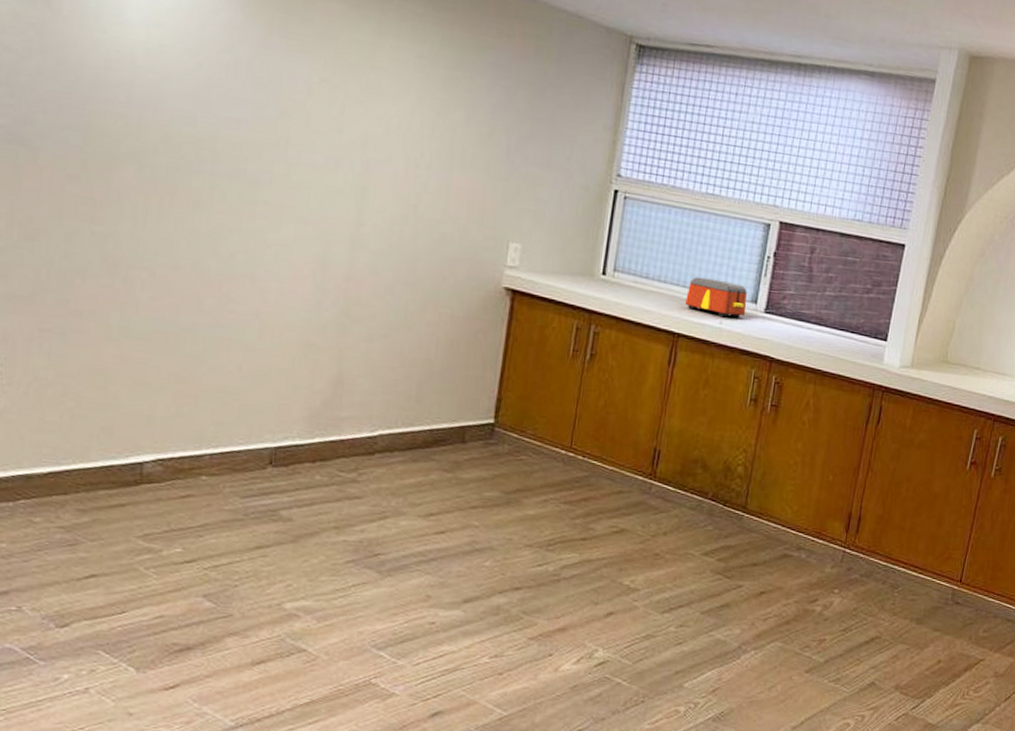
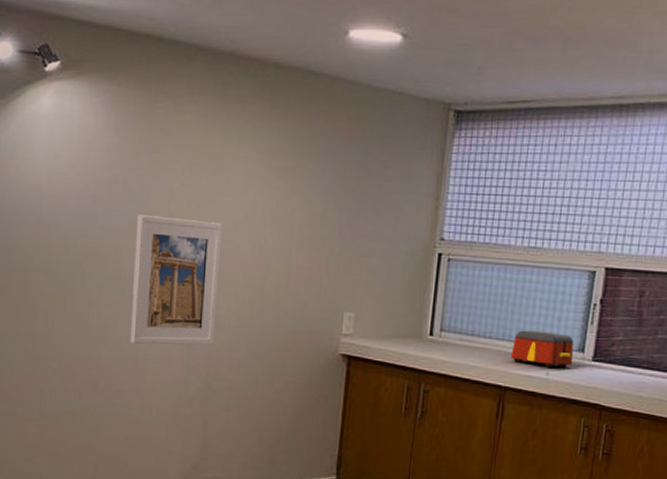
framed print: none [248,107,372,266] -> present [130,214,223,345]

